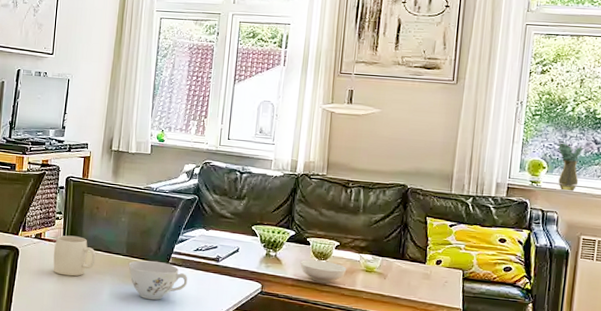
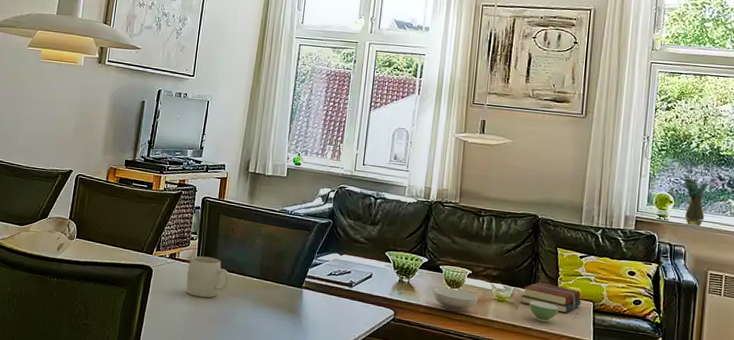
teacup: present [128,260,188,300] -> none [261,283,321,325]
books: none [388,251,451,282] -> present [520,282,581,313]
bowl: none [397,270,429,292] -> present [528,300,560,323]

